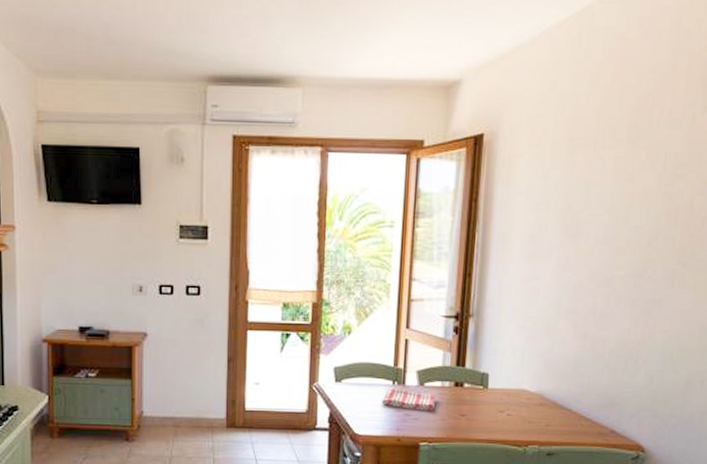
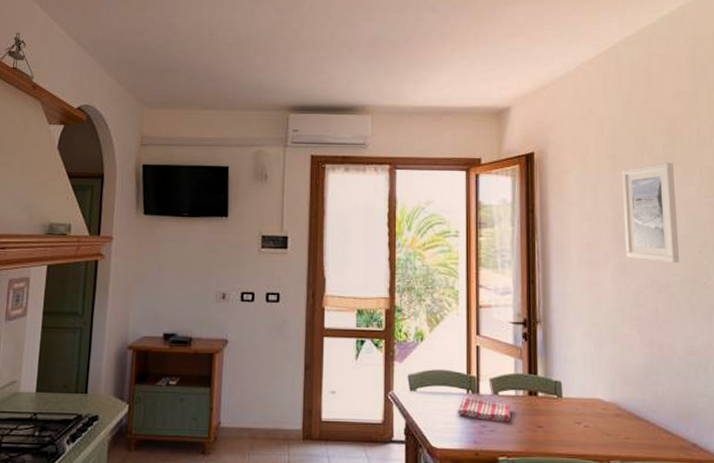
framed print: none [570,146,636,257] -> present [622,162,680,264]

